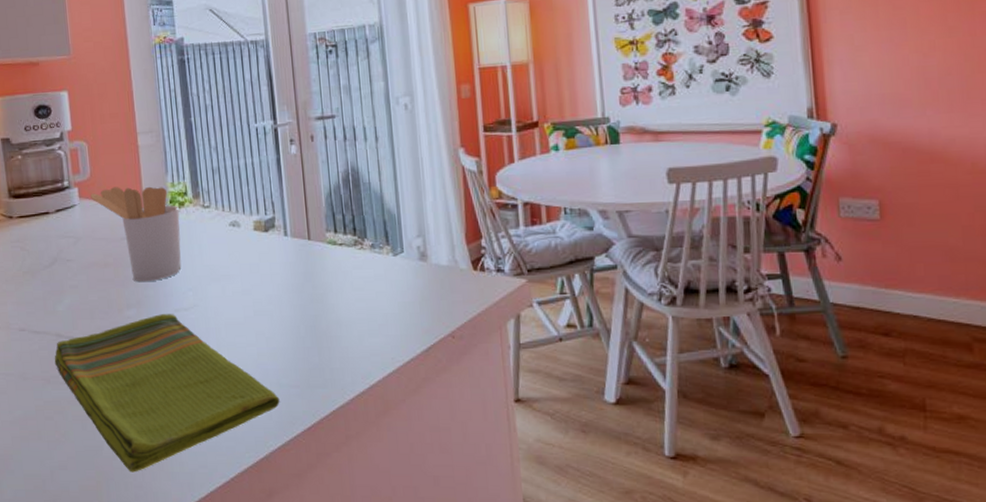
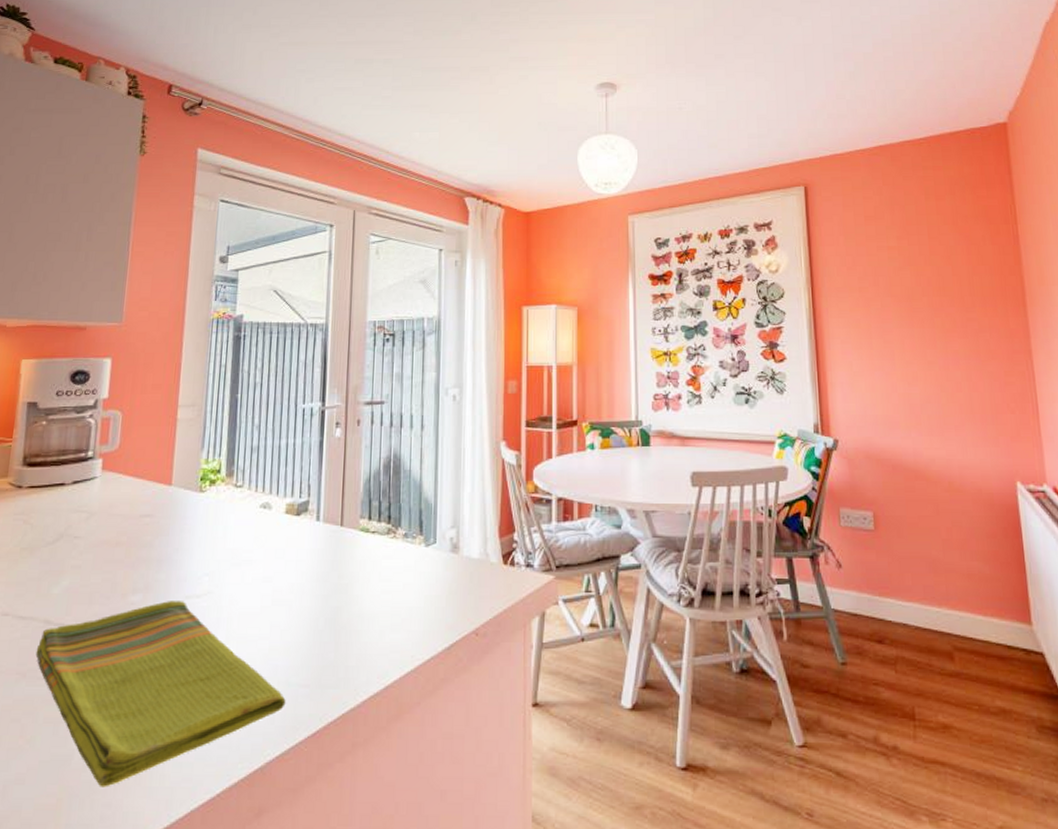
utensil holder: present [90,186,182,283] -> none [115,460,209,565]

